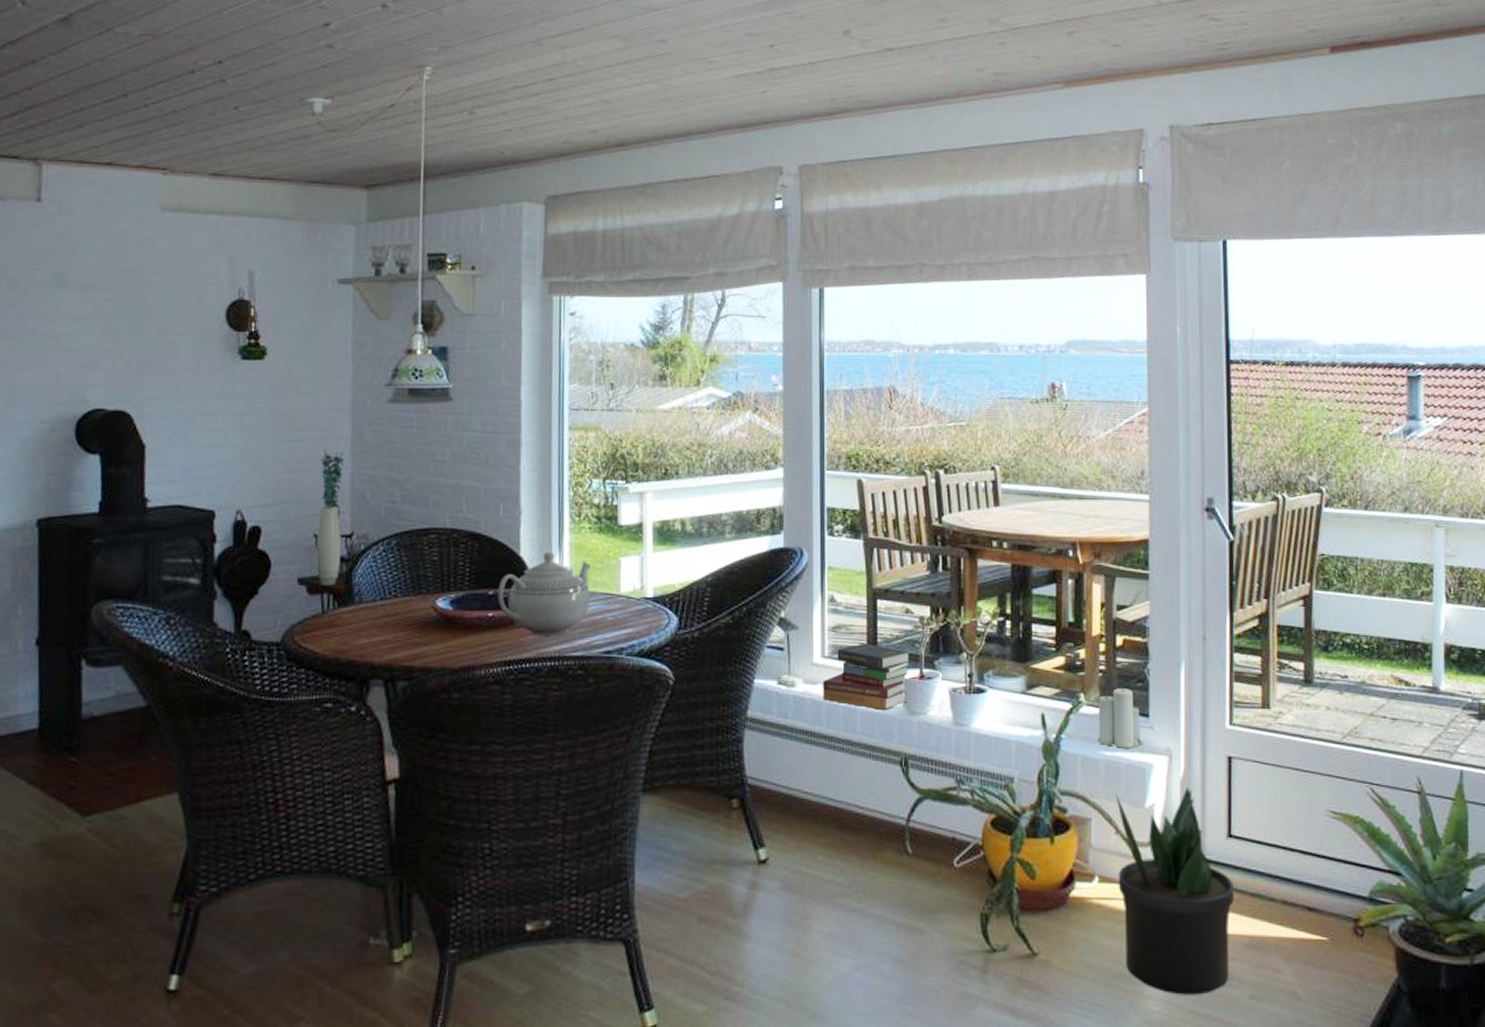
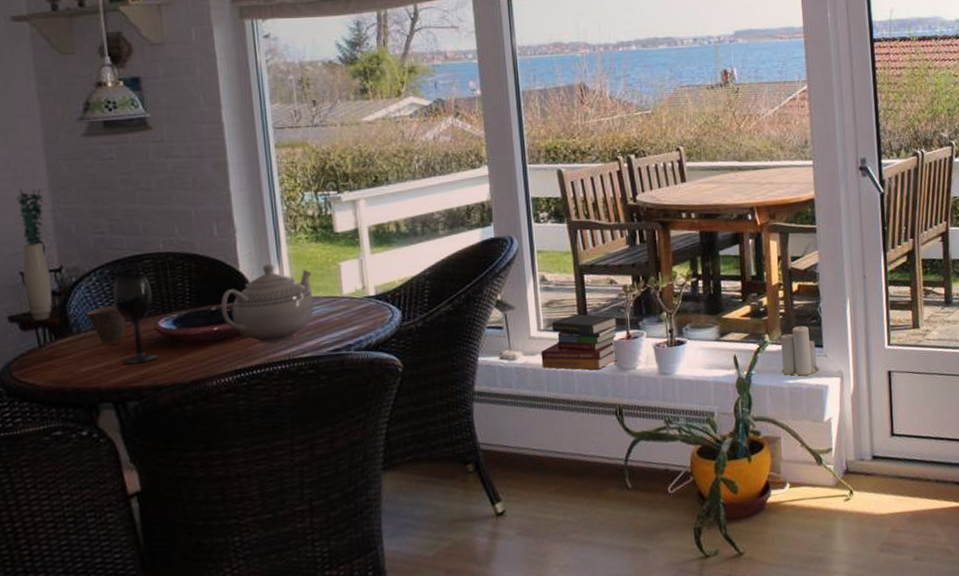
cup: none [369,578,407,621] -> present [86,305,127,347]
wine glass: none [396,549,435,642] -> present [112,275,159,365]
planter: present [1115,788,1234,995] -> none [799,401,898,567]

